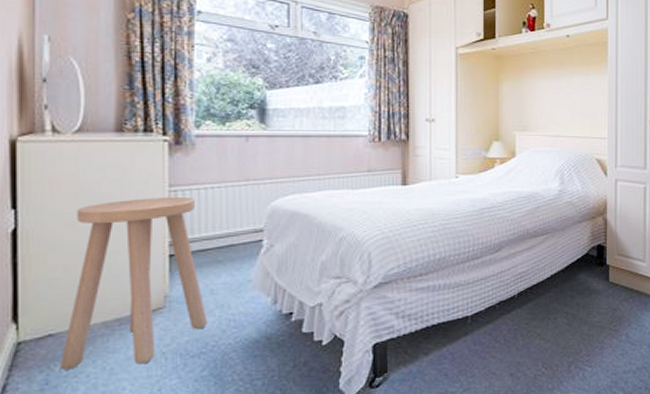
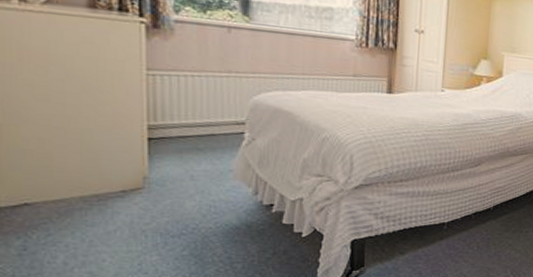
stool: present [60,197,208,371] -> none [37,78,188,240]

